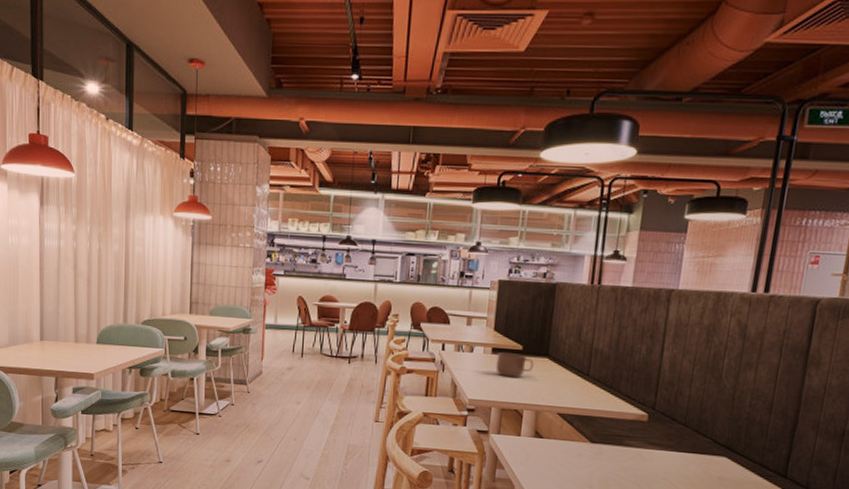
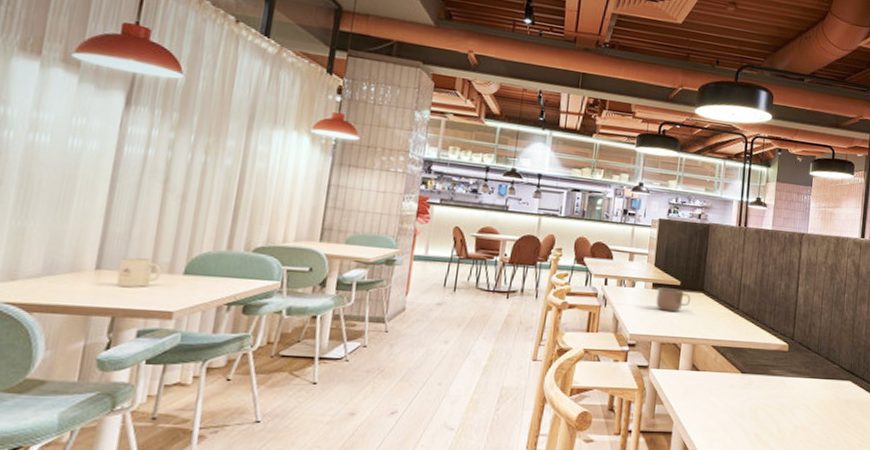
mug: none [54,330,82,355] -> present [116,257,162,288]

